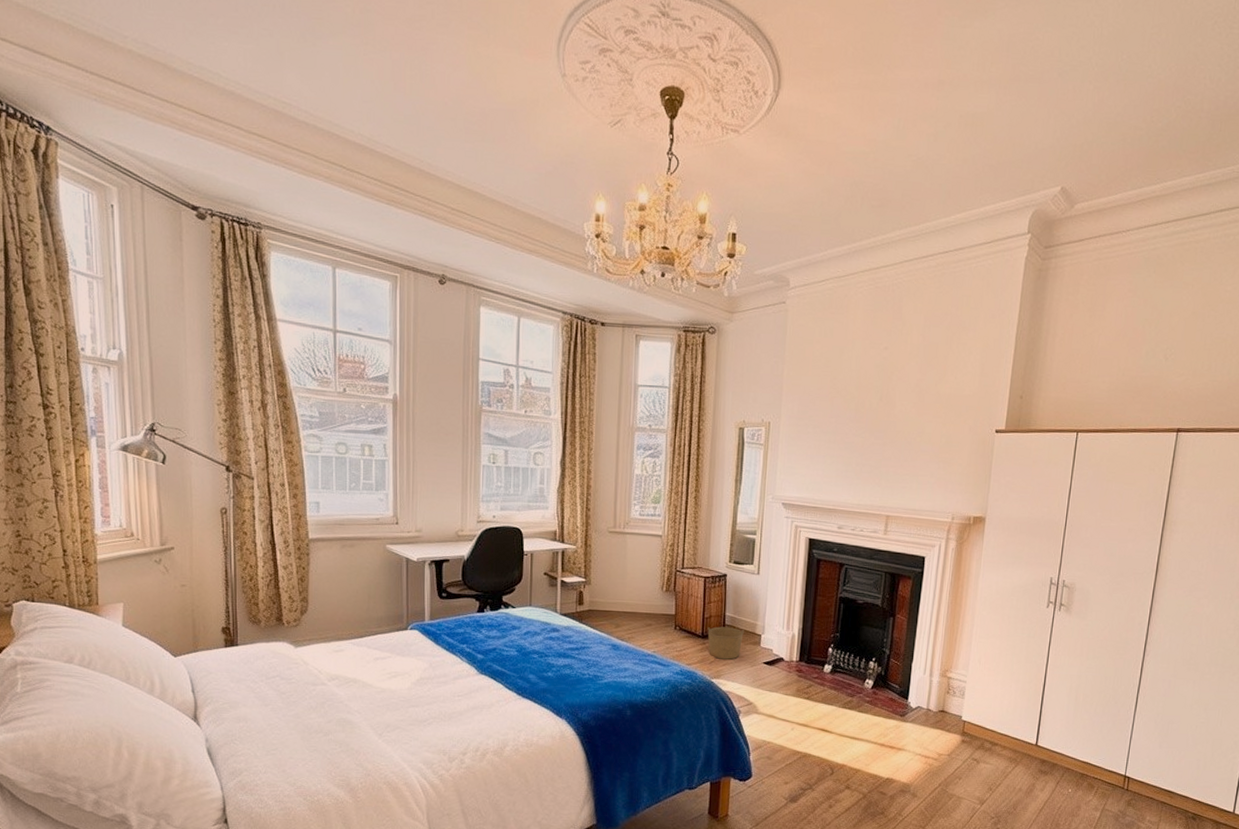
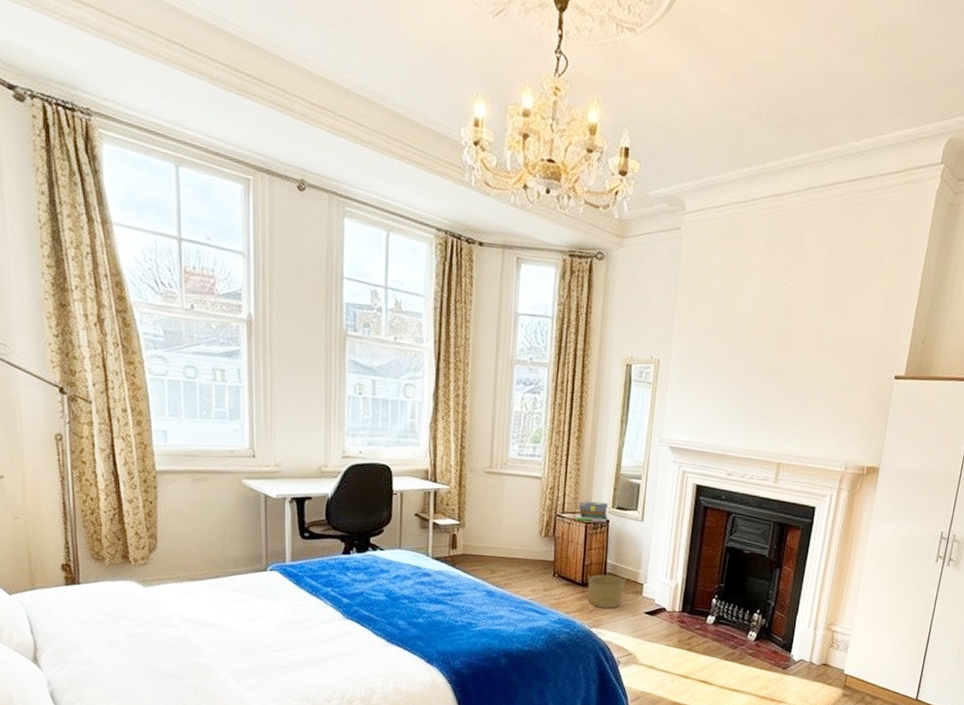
books: none [693,556,726,578] -> present [574,501,608,524]

